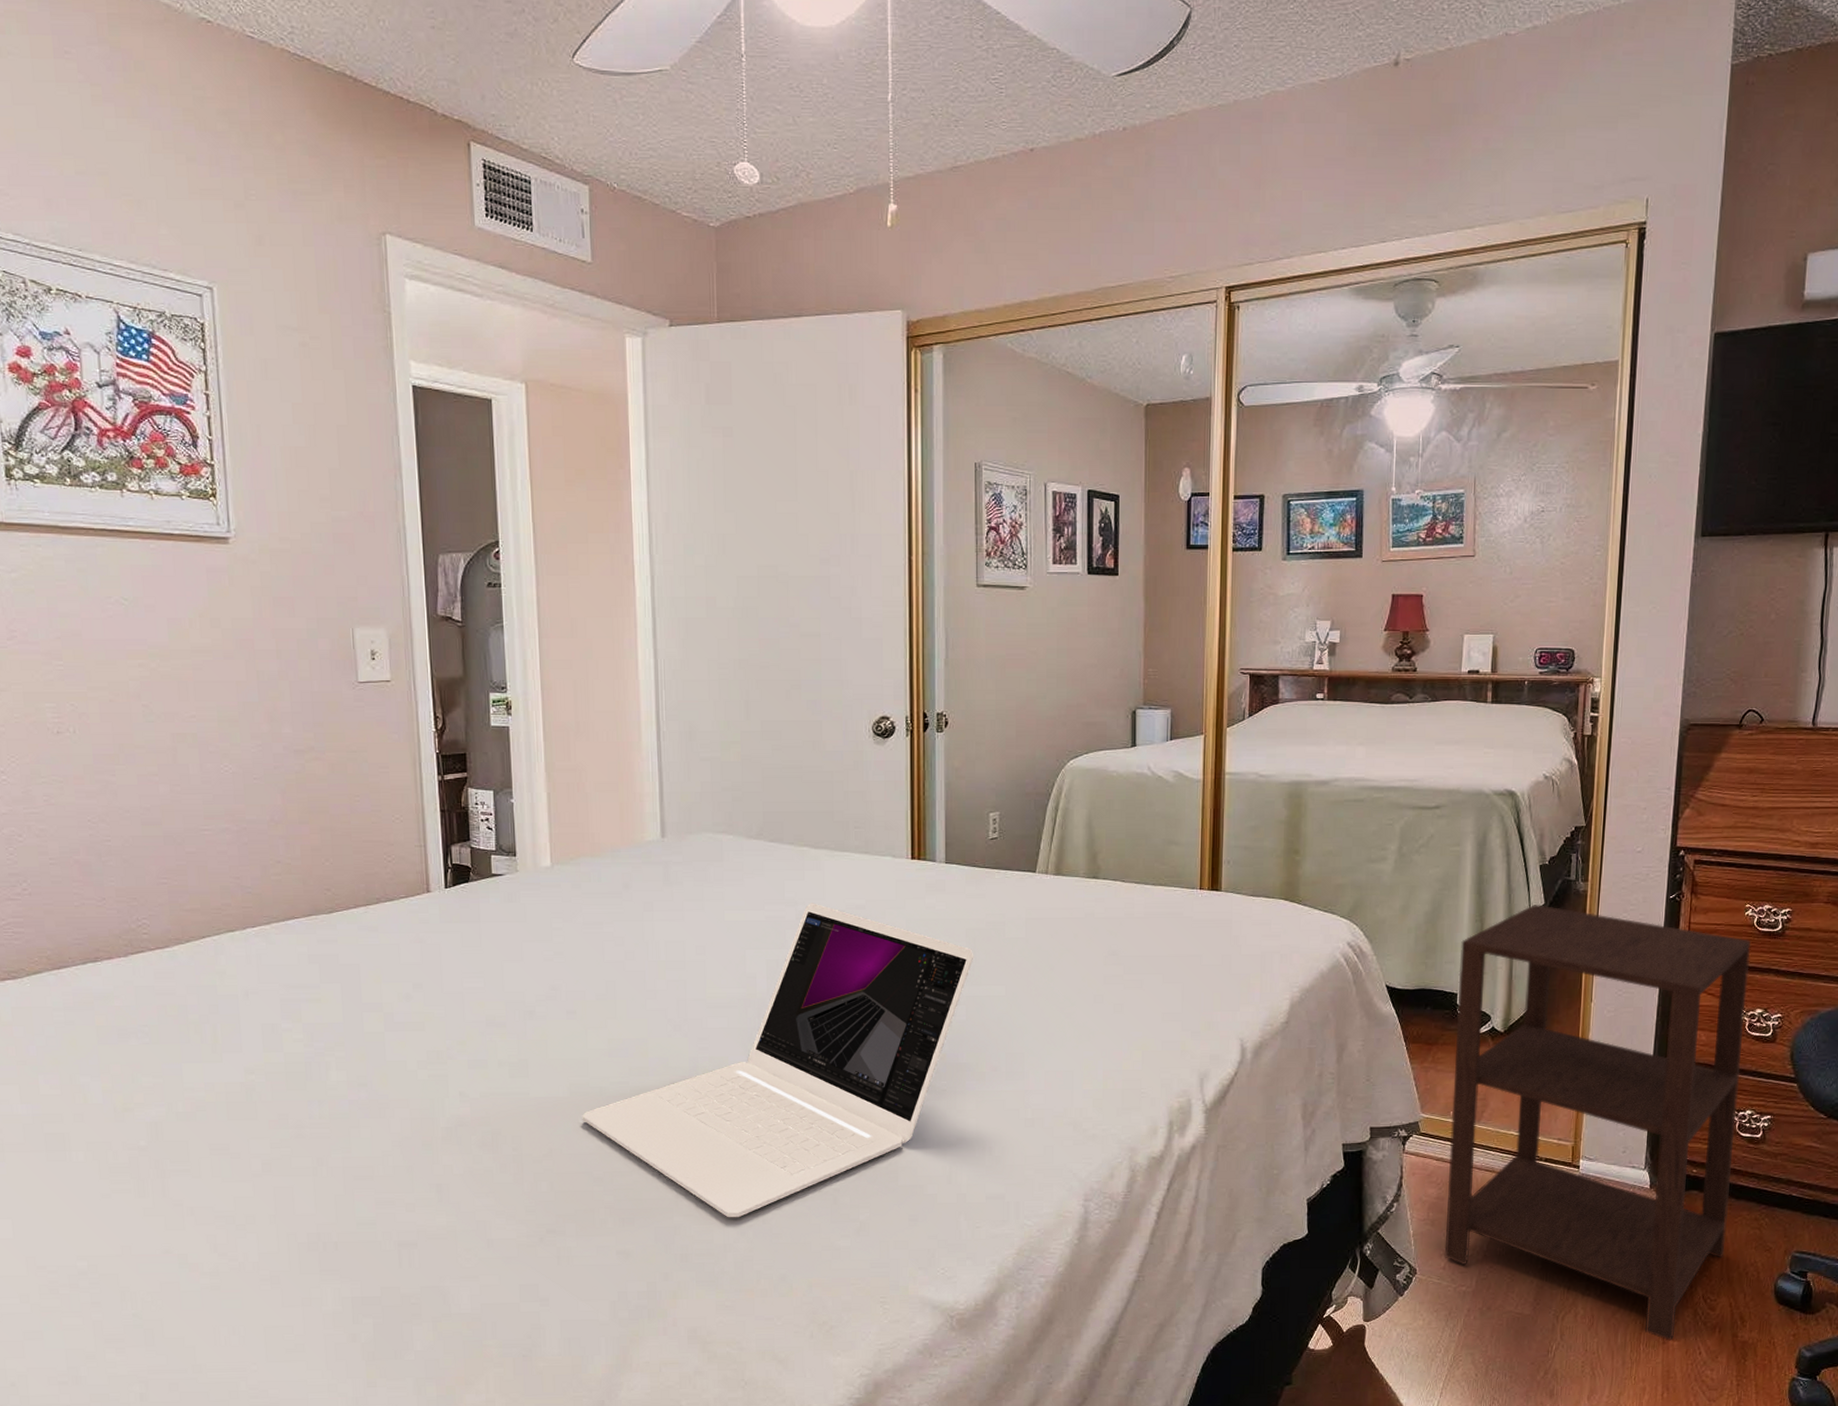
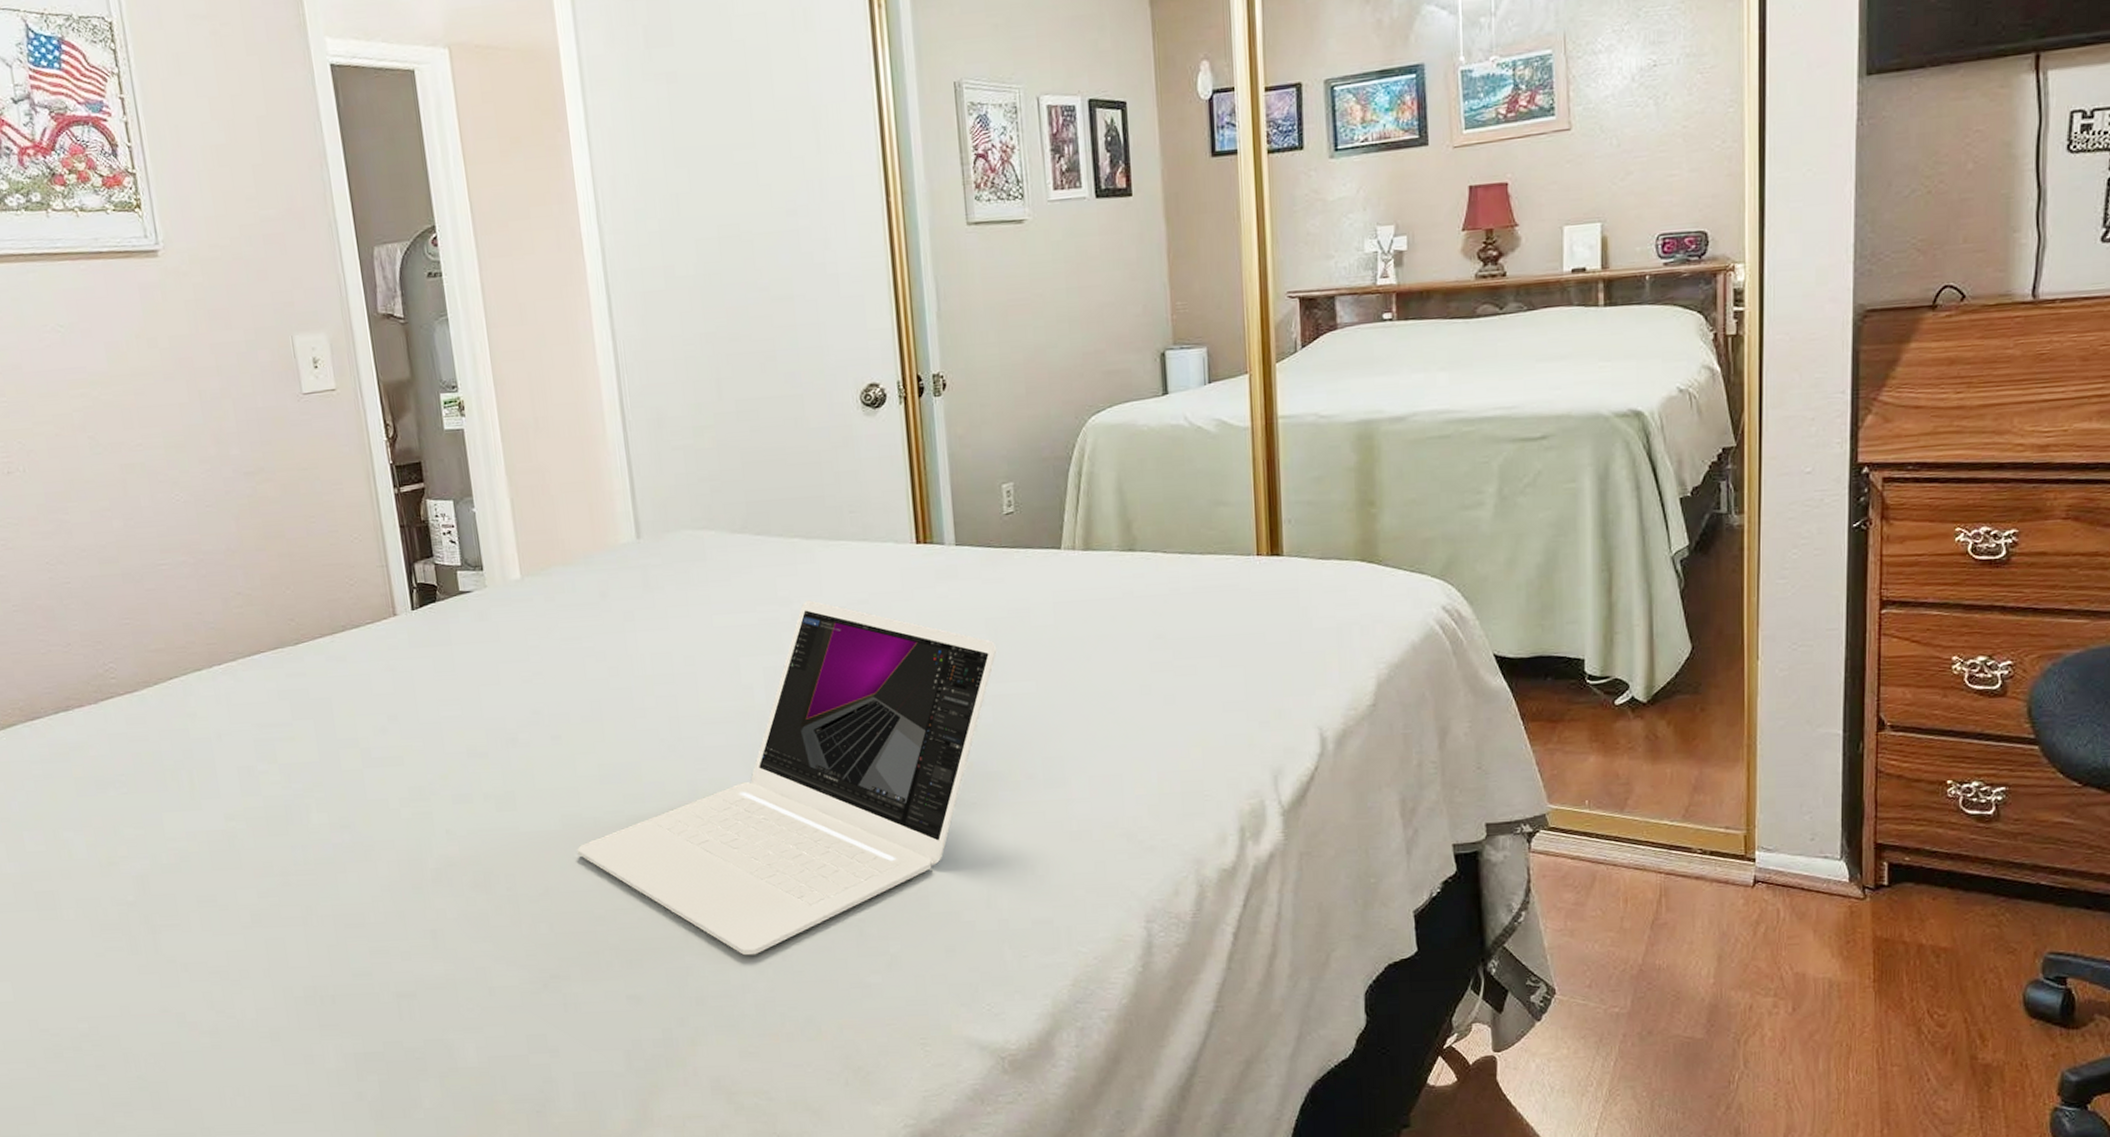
side table: present [1444,905,1752,1341] -> none [1584,546,1966,1066]

